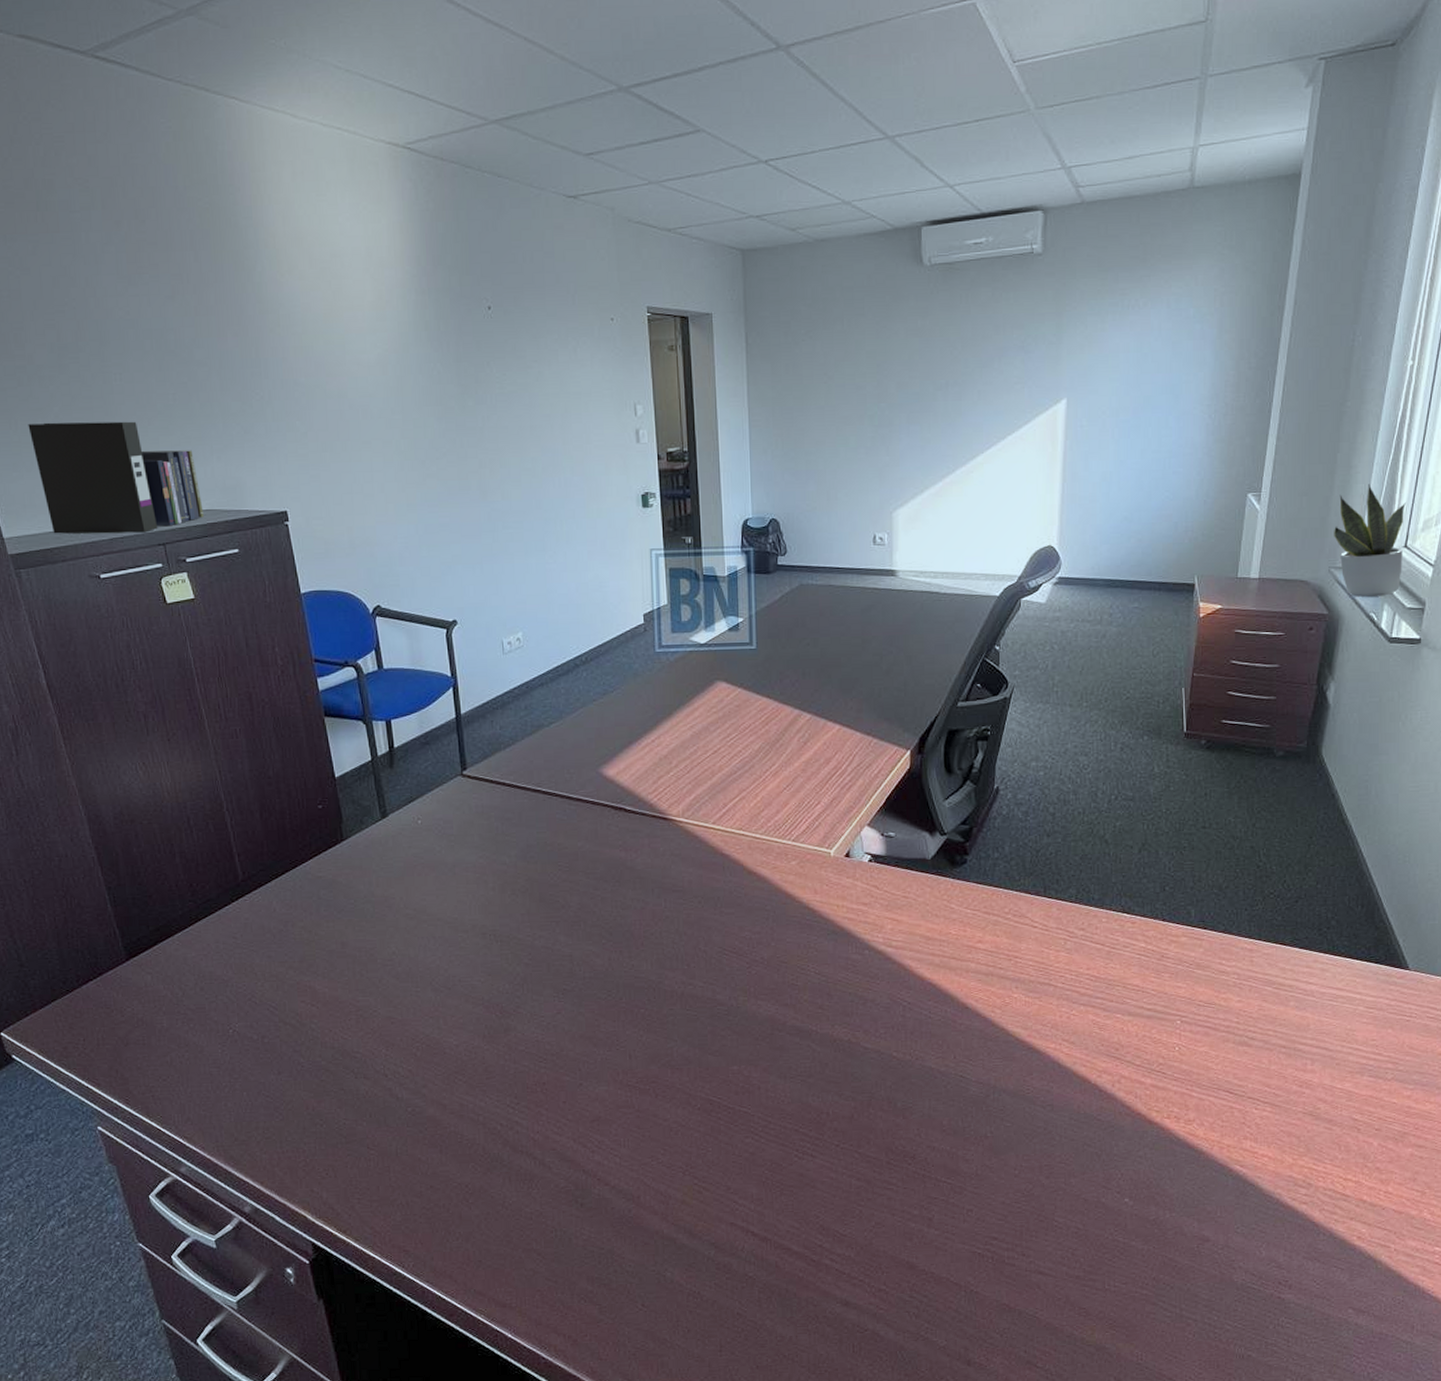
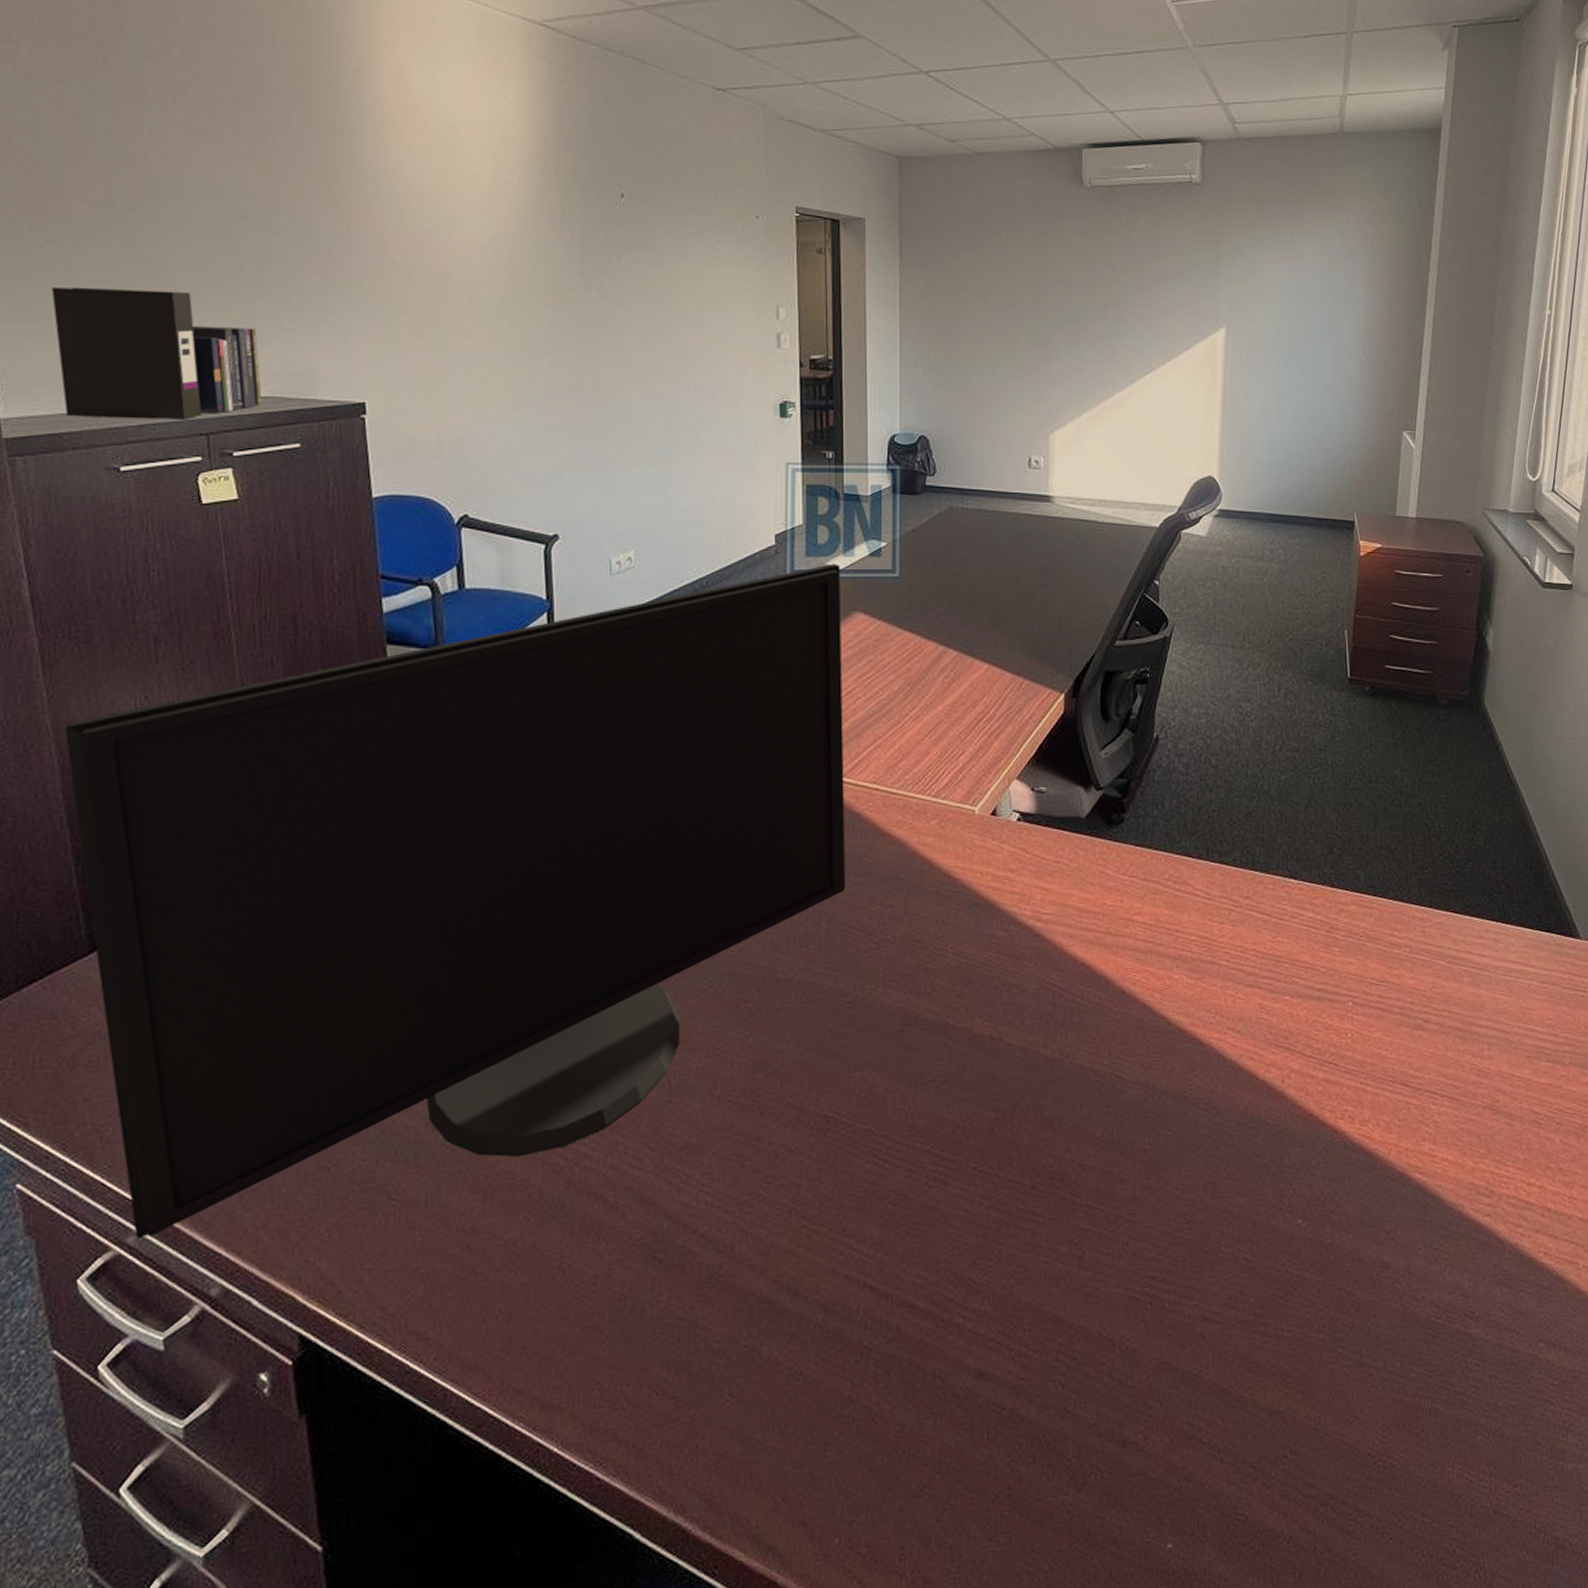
computer monitor: none [86,639,719,1169] -> present [65,564,846,1239]
potted plant: present [1334,484,1406,597] -> none [1486,427,1551,540]

